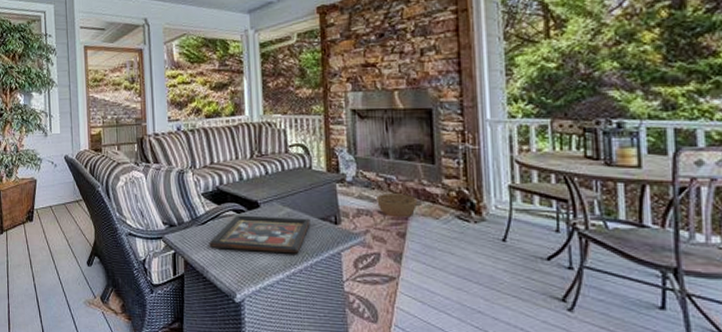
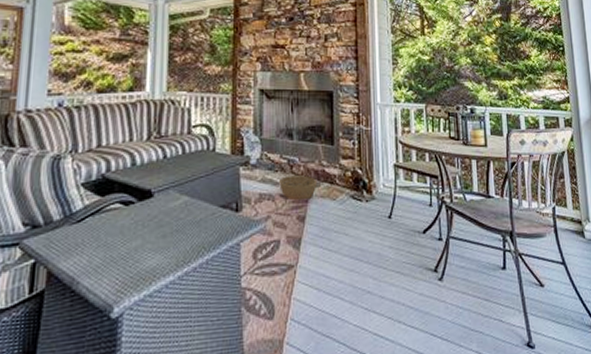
decorative tray: present [209,215,310,254] -> none [84,207,210,252]

